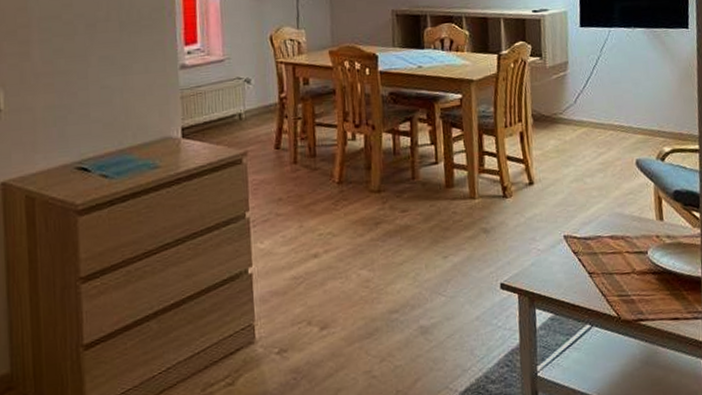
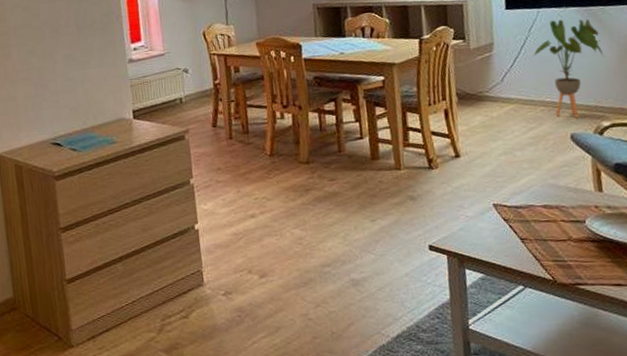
house plant: none [604,40,667,143] -> present [533,19,605,118]

